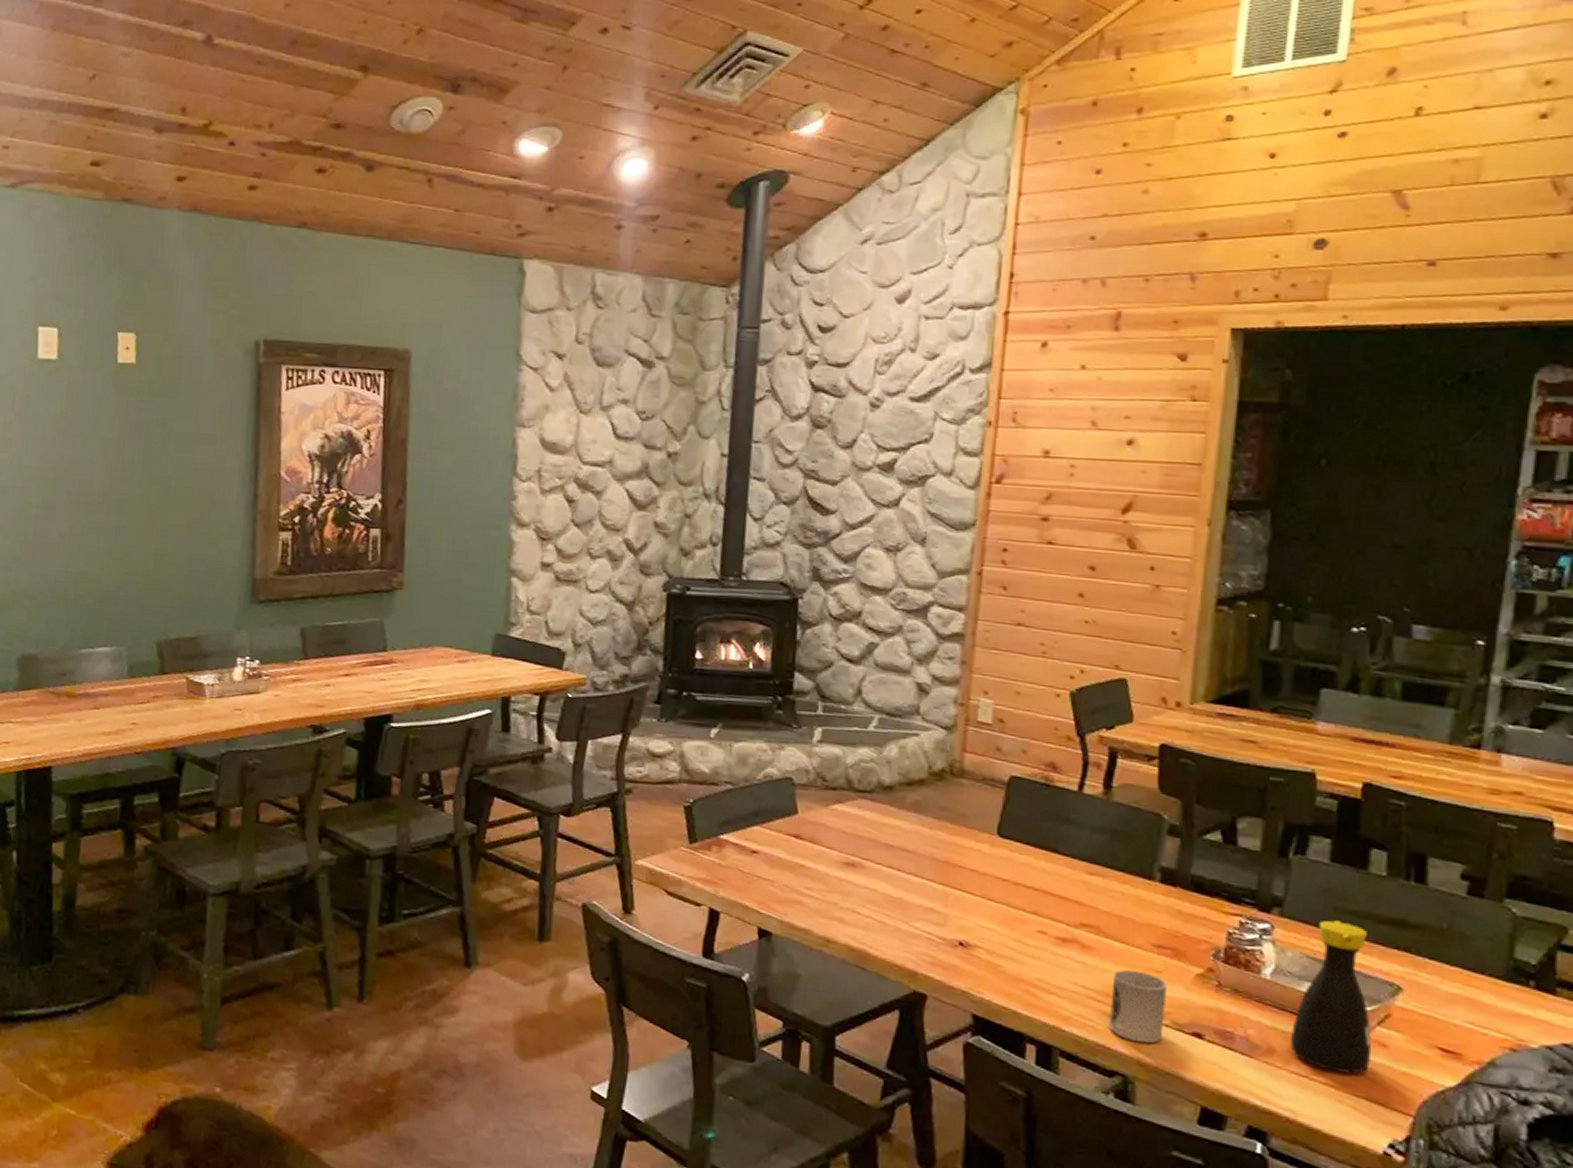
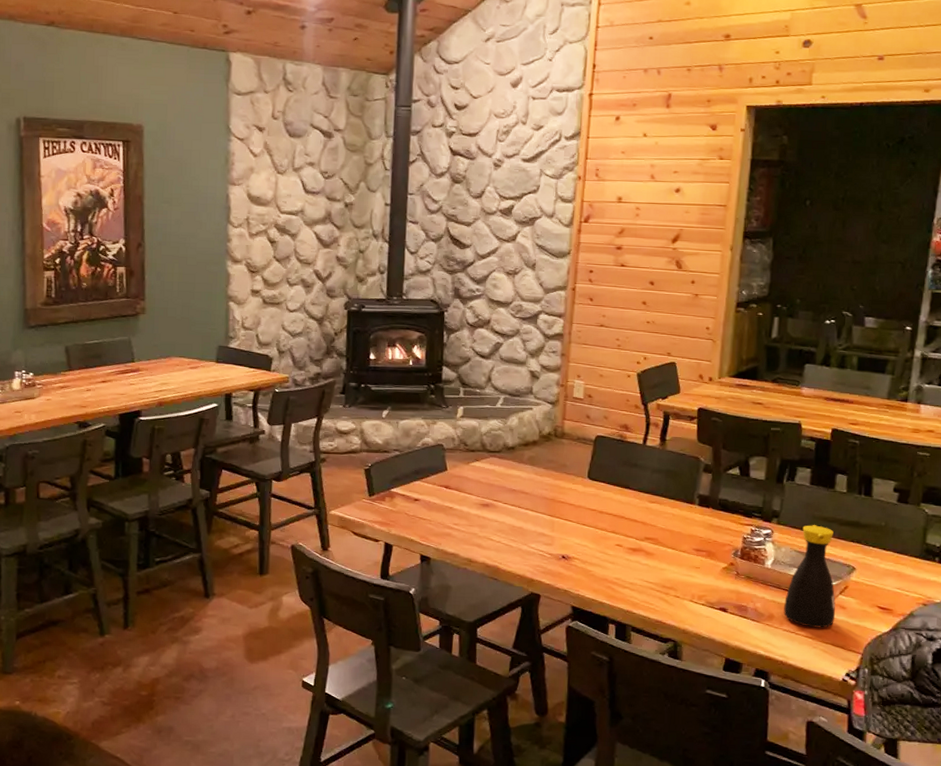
cup: present [1109,970,1167,1044] -> none [664,568,703,618]

